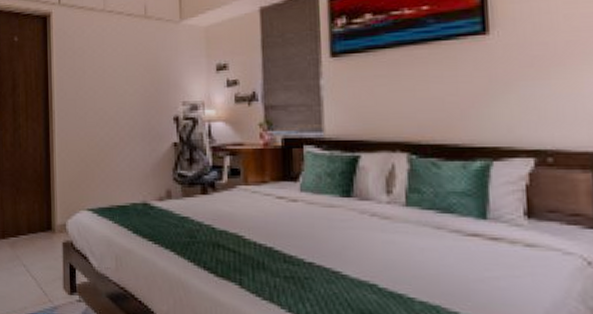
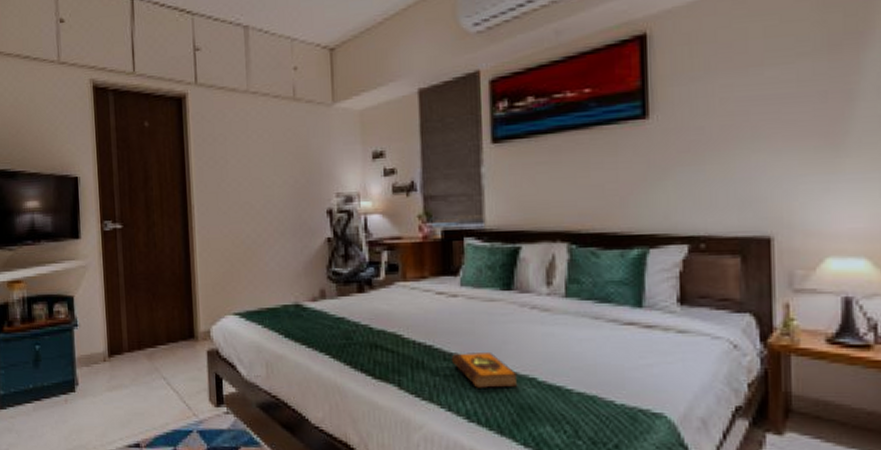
hardback book: none [291,255,359,293] -> present [451,353,518,389]

